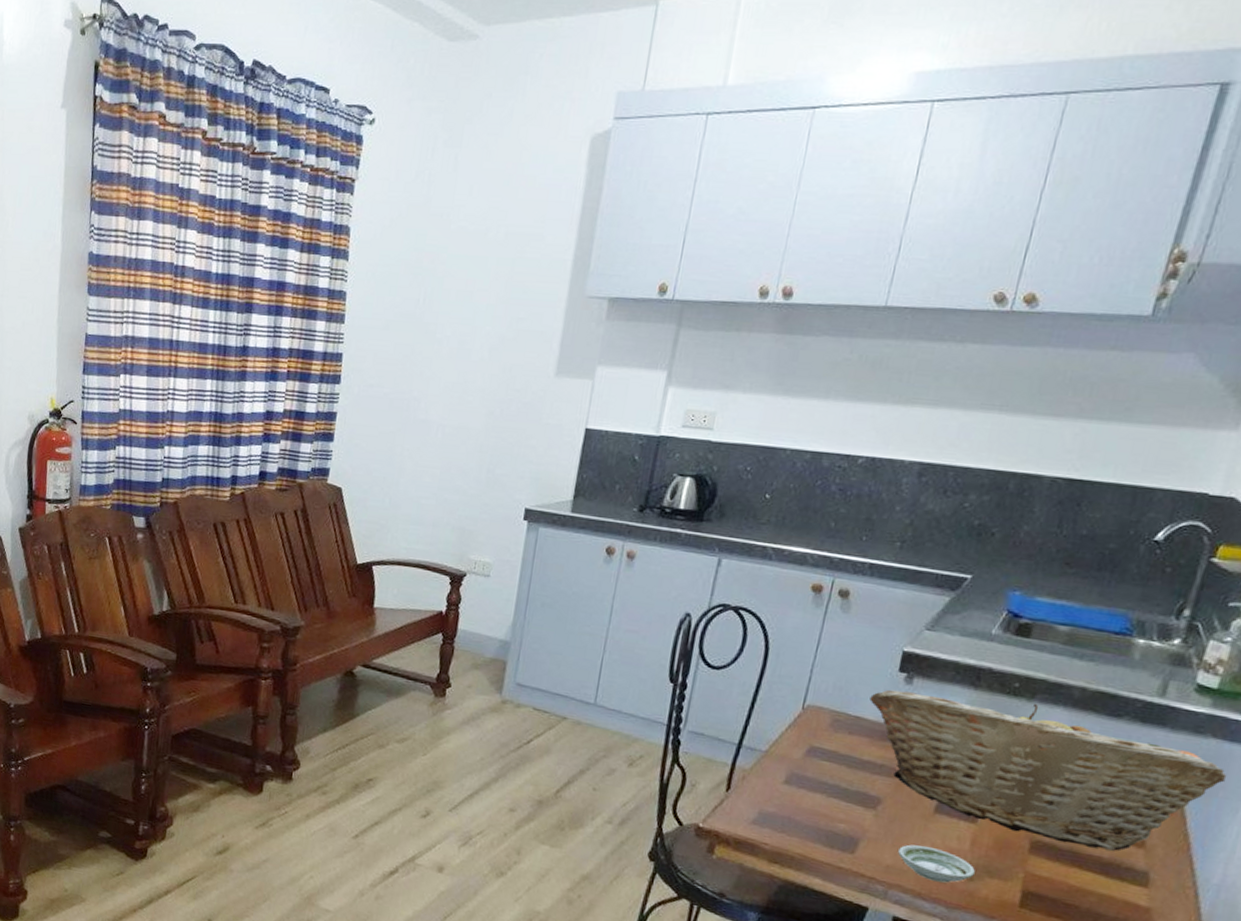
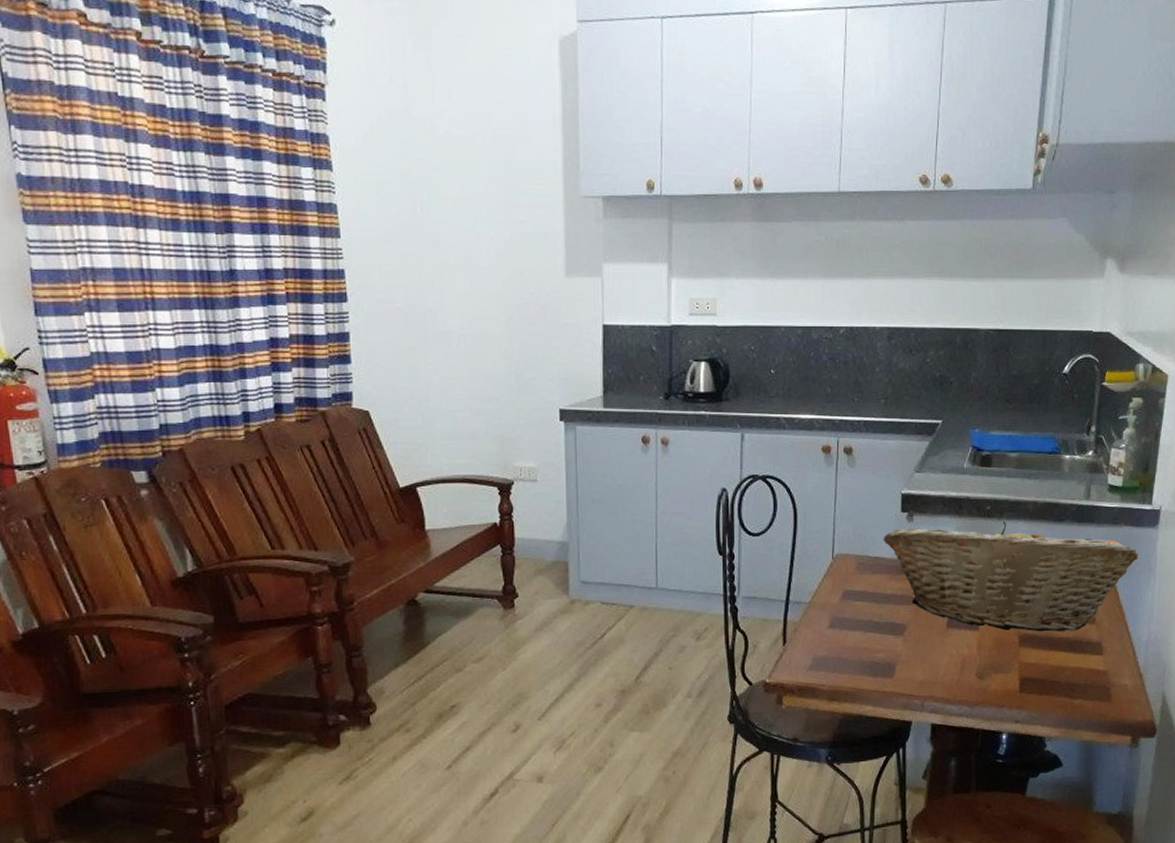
saucer: present [898,844,975,883] -> none [926,657,984,686]

